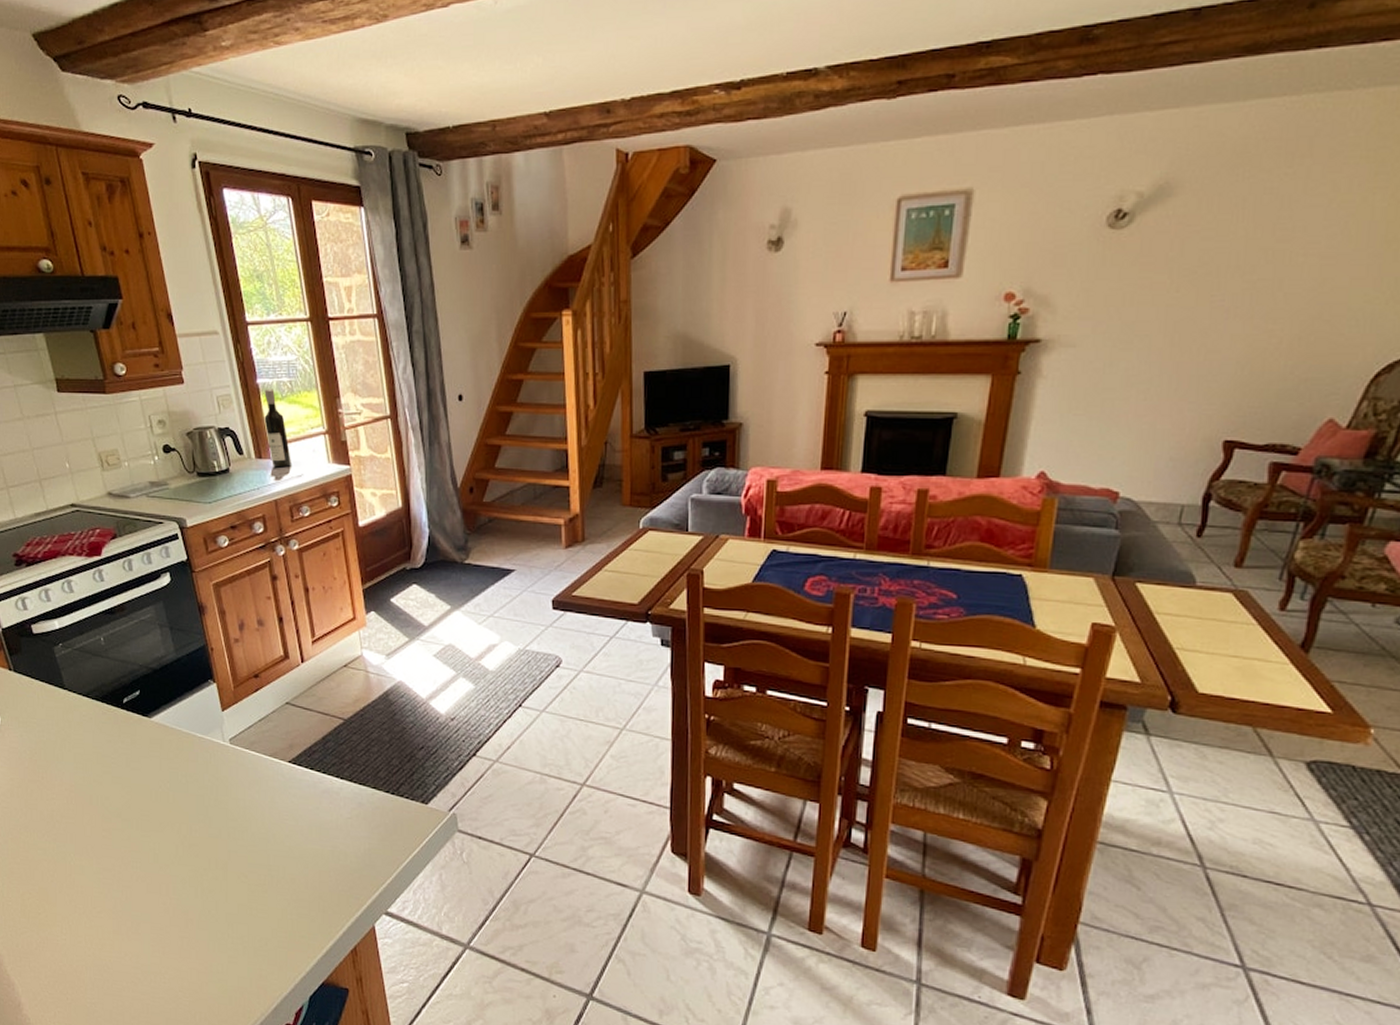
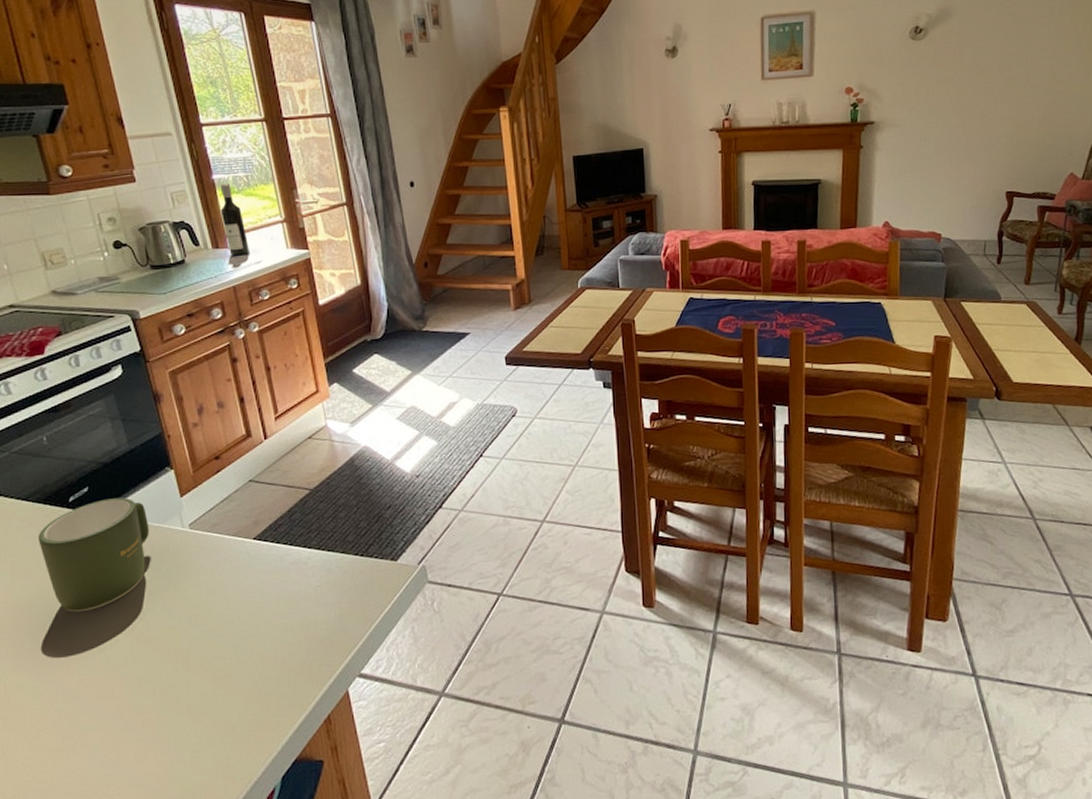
mug: none [97,704,194,810] -> present [38,498,149,613]

